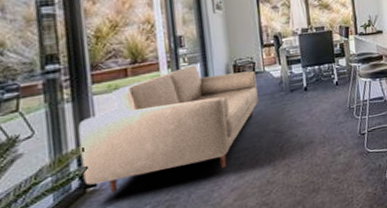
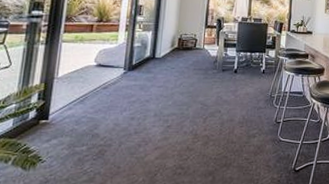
sofa: present [78,65,259,193] -> none [39,32,196,128]

